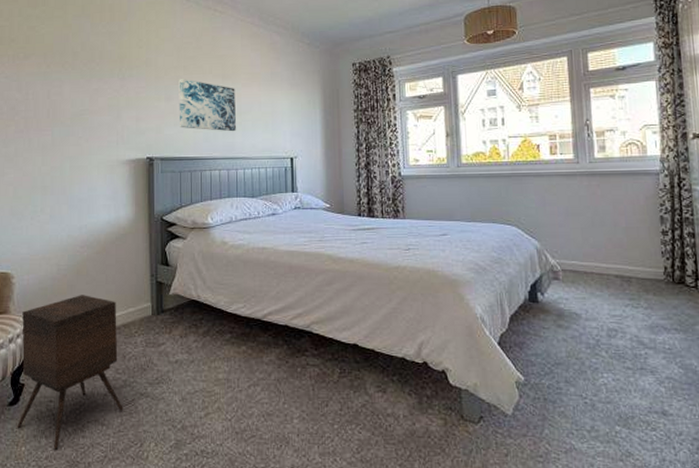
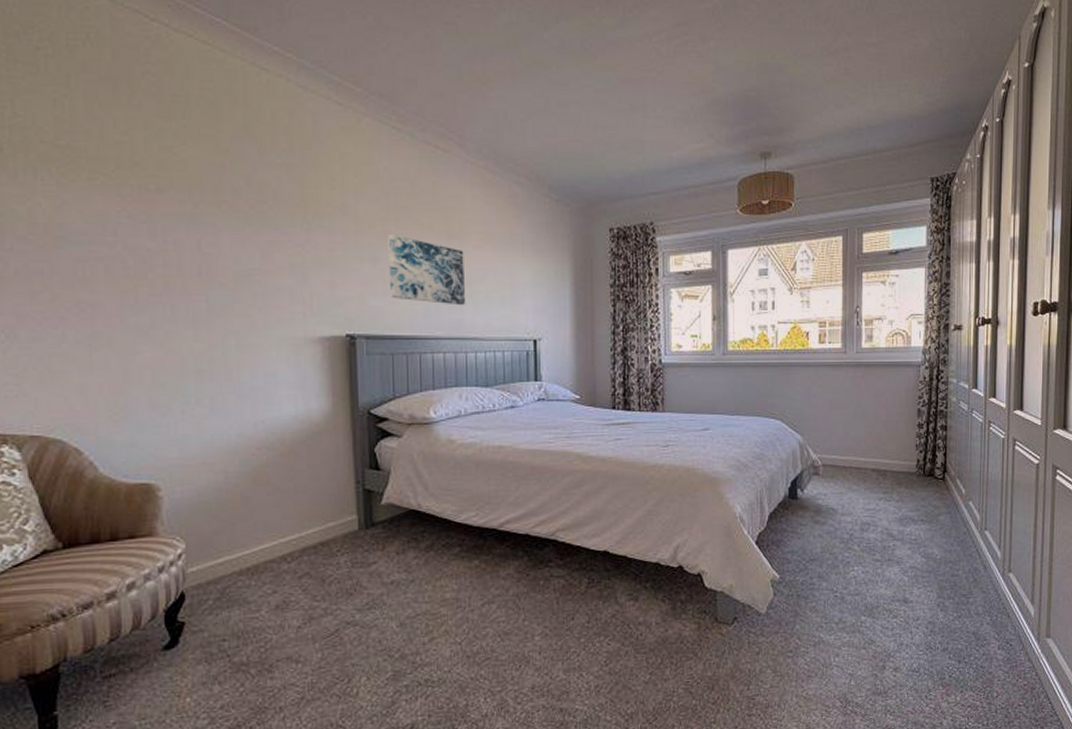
side table: present [17,295,124,450] -> none [176,508,325,697]

